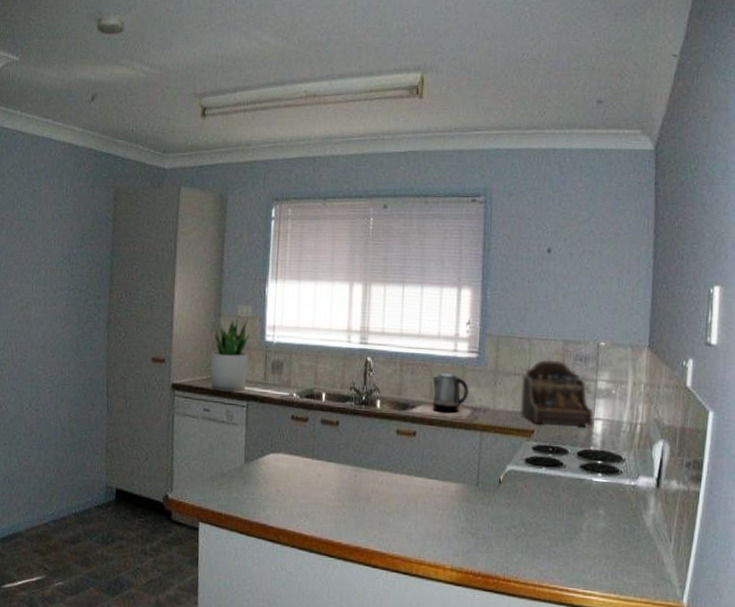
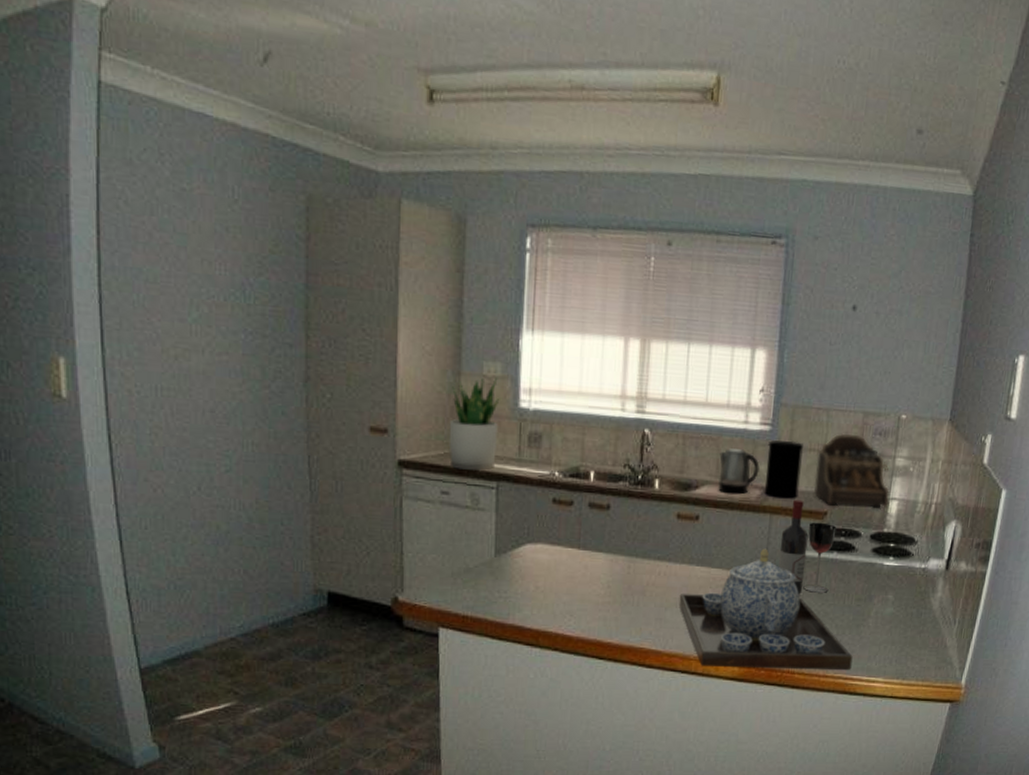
tea set: none [400,462,567,581] -> present [679,548,853,670]
canister: none [474,366,508,419] -> present [764,440,803,500]
wine bottle: none [490,418,517,506] -> present [778,499,809,595]
wineglass: none [515,439,544,506] -> present [803,522,837,593]

